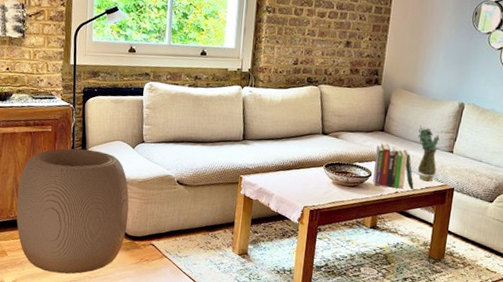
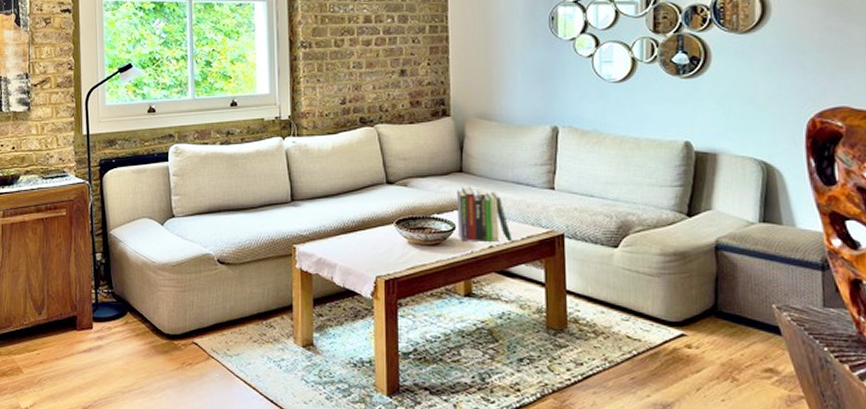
pouf: present [16,148,129,274] -> none [31,232,163,391]
vase: present [417,125,440,182] -> none [506,160,537,229]

